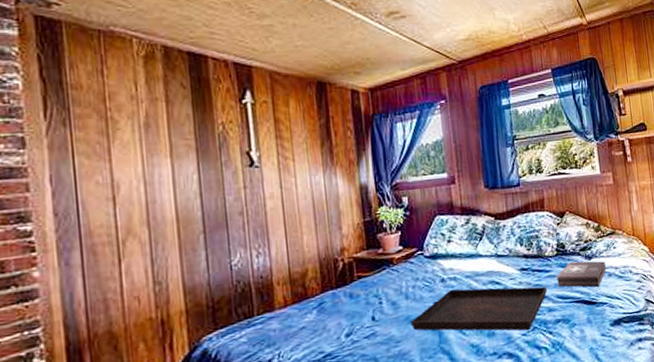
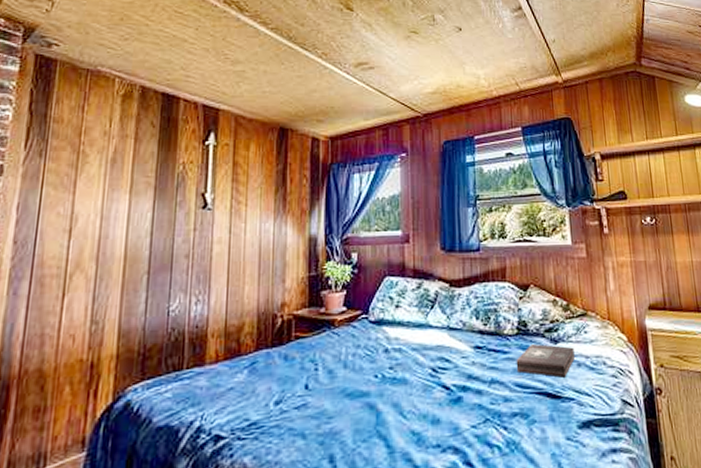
serving tray: present [411,286,548,331] -> none [347,362,505,422]

